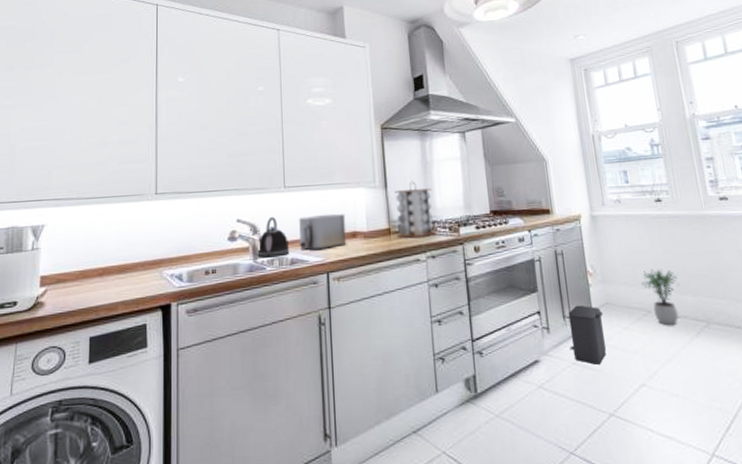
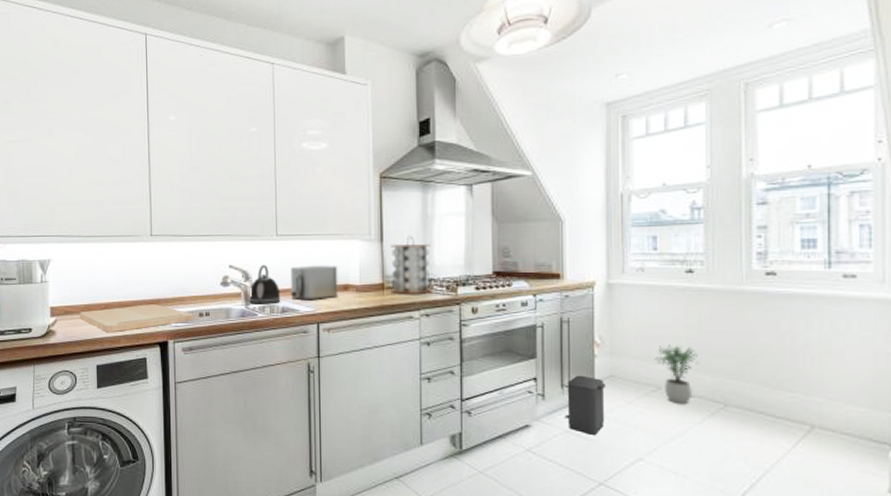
cutting board: none [73,265,199,300] -> present [79,304,194,333]

